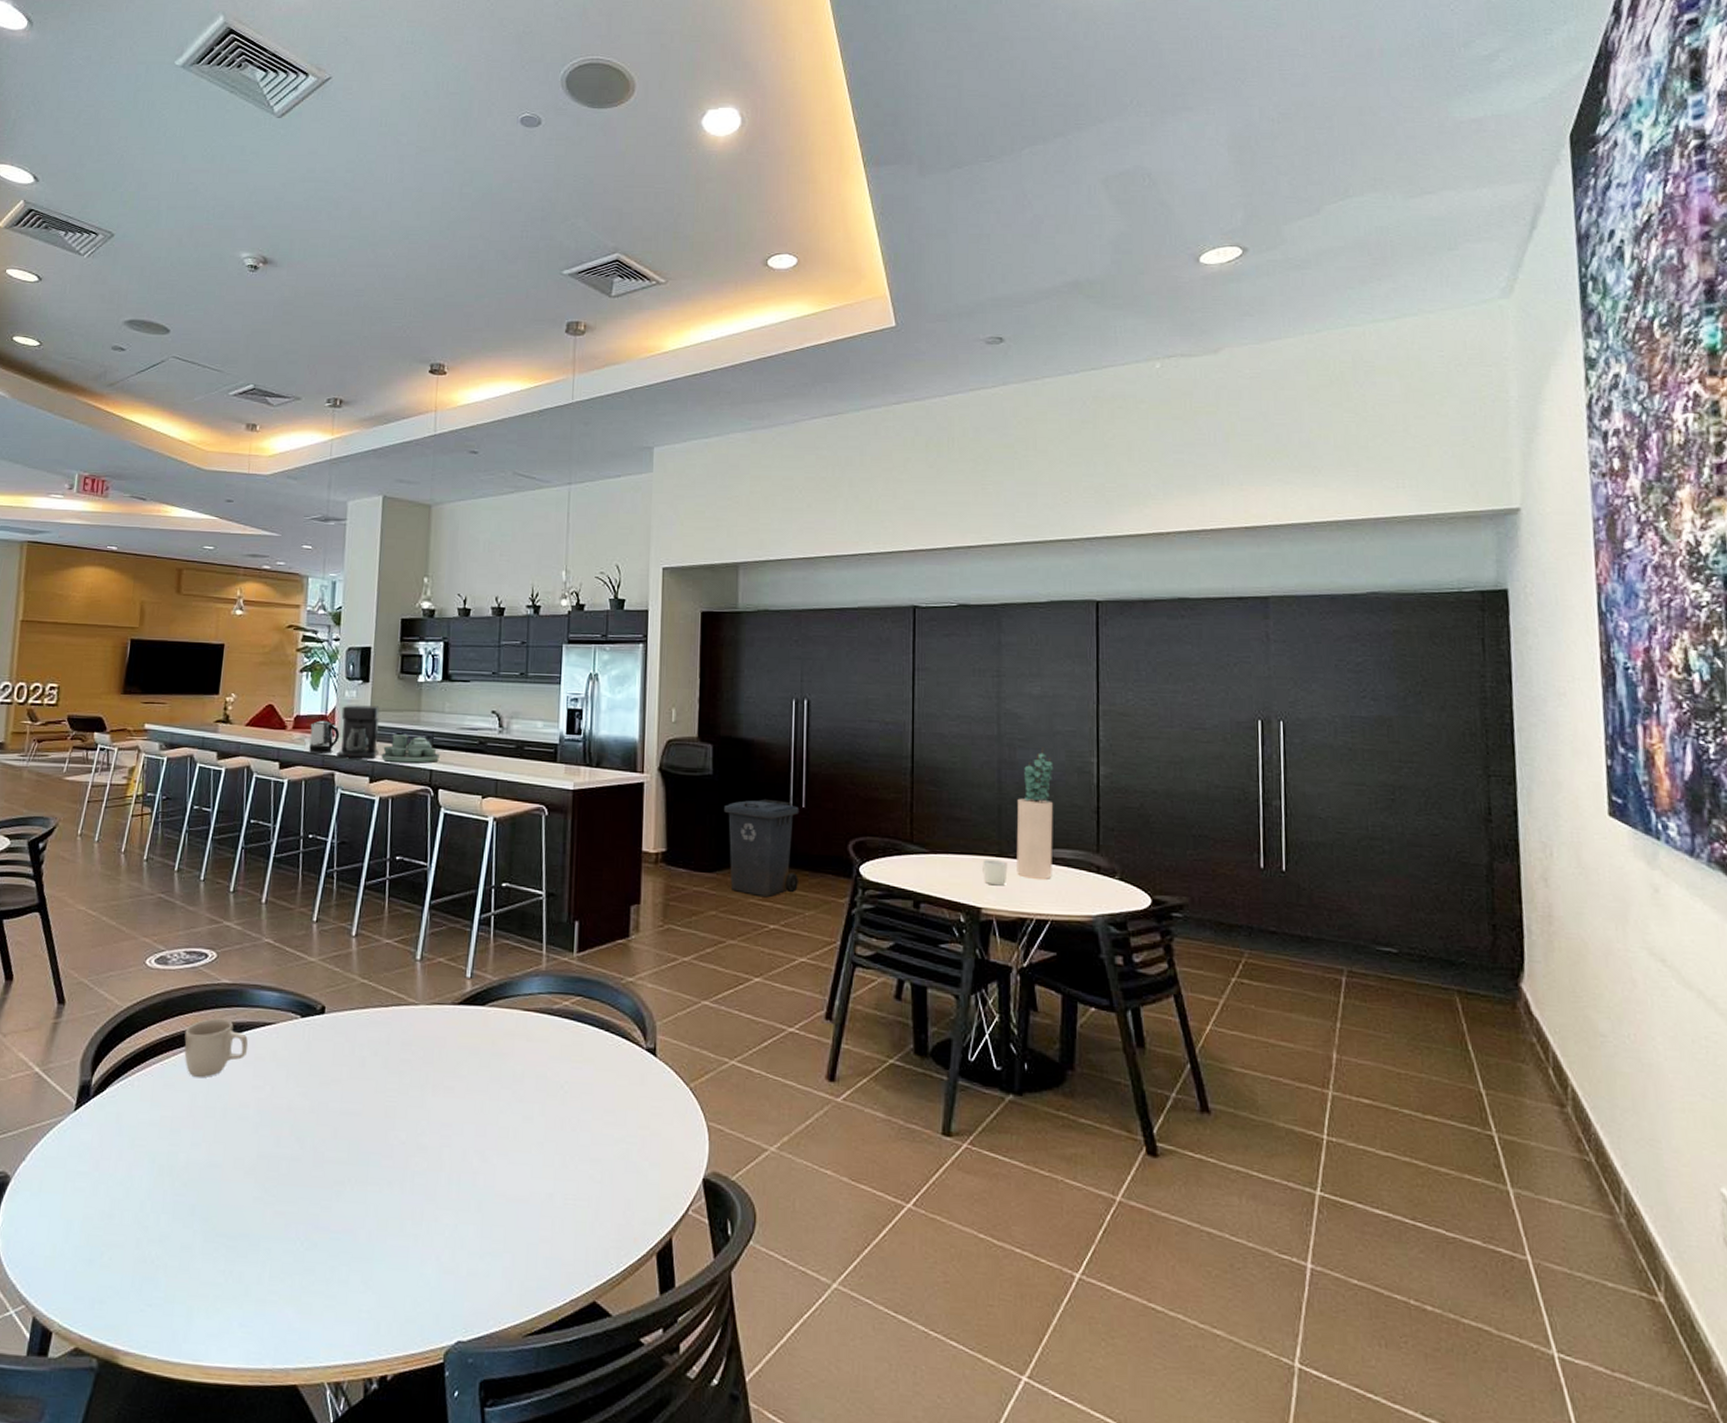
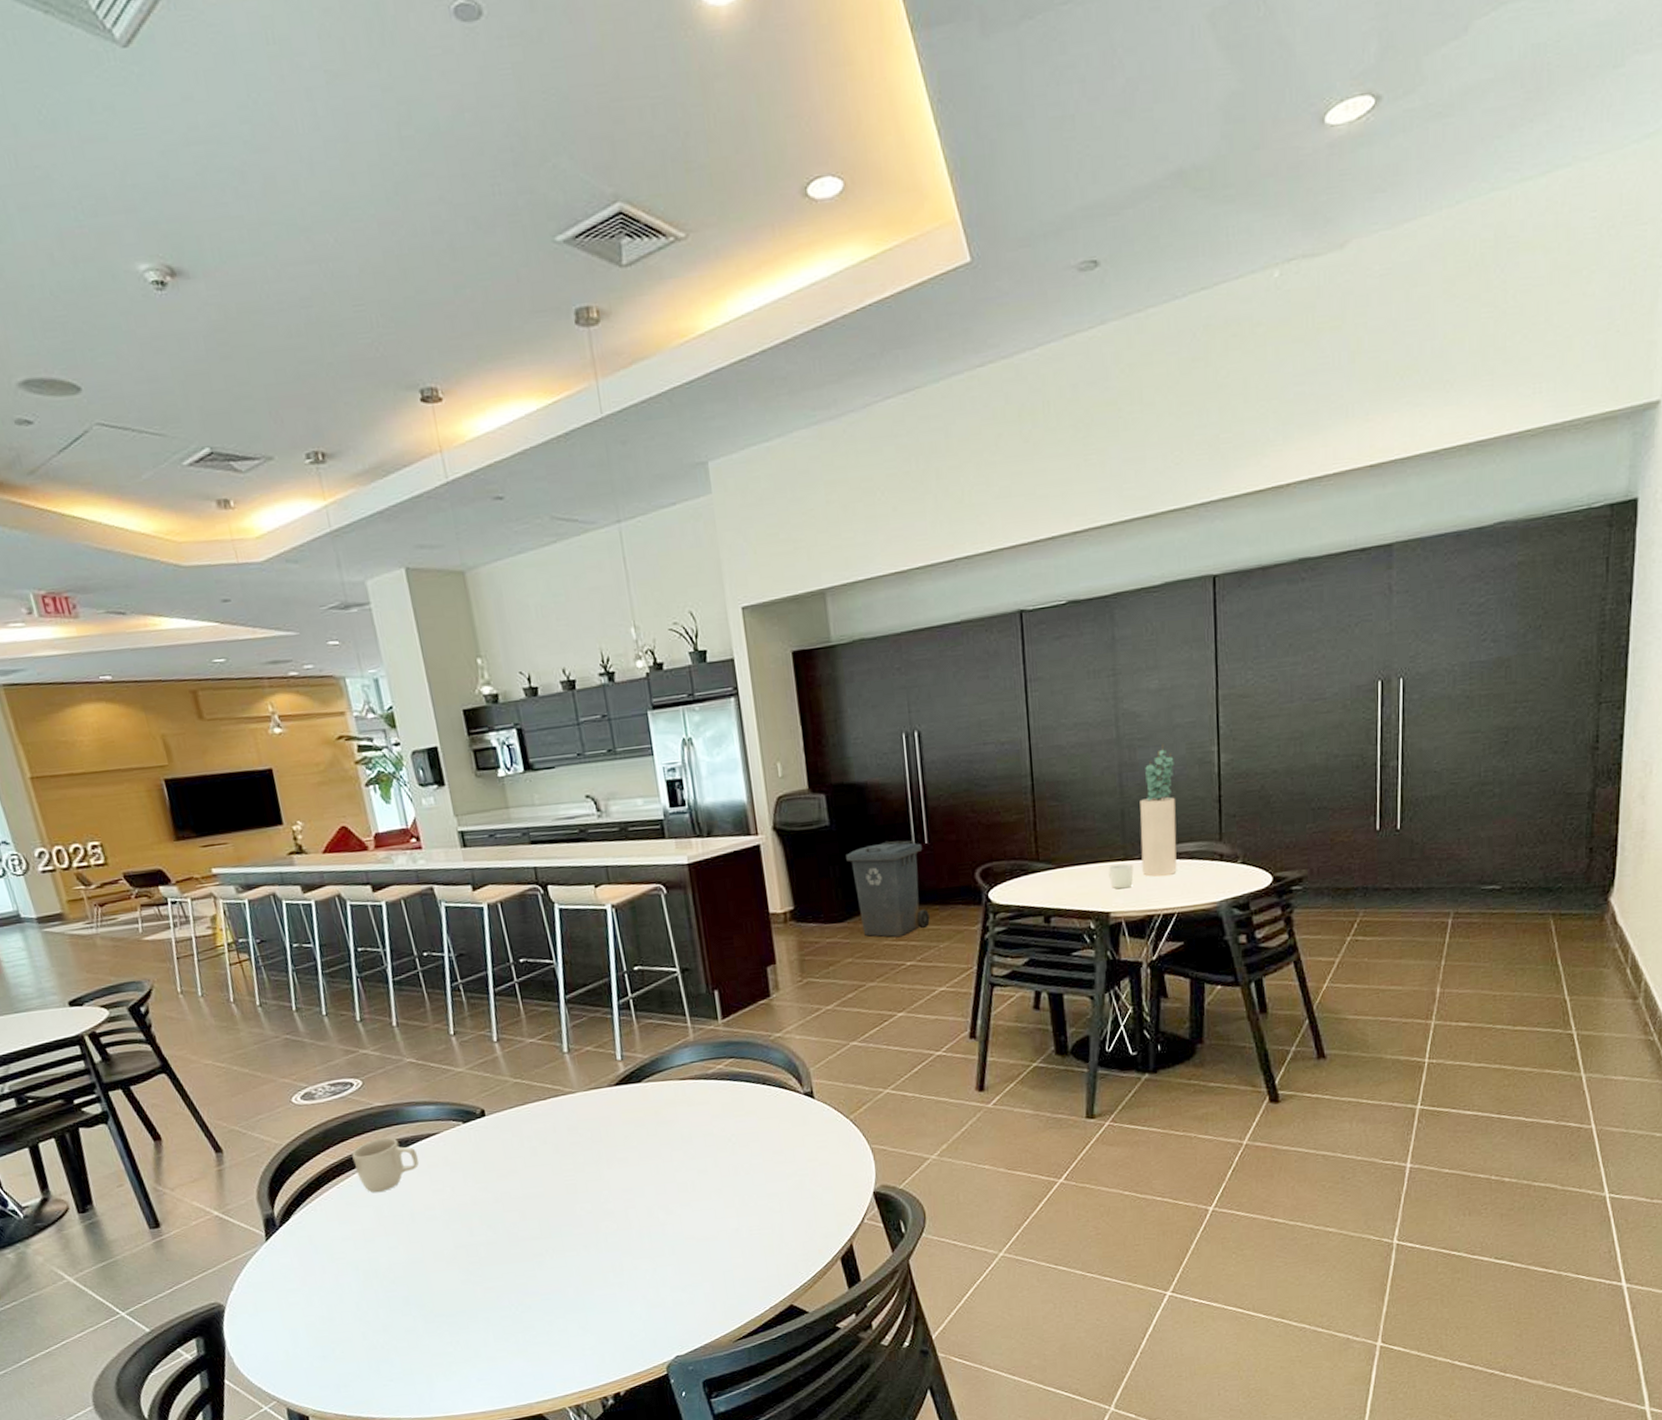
kettle: present [309,720,340,754] -> none [393,833,429,870]
coffee maker: present [337,705,380,759] -> none [423,809,475,871]
tea set: present [381,734,441,763] -> none [478,833,542,867]

